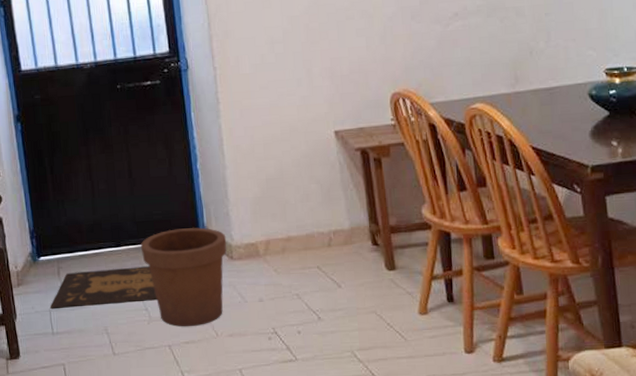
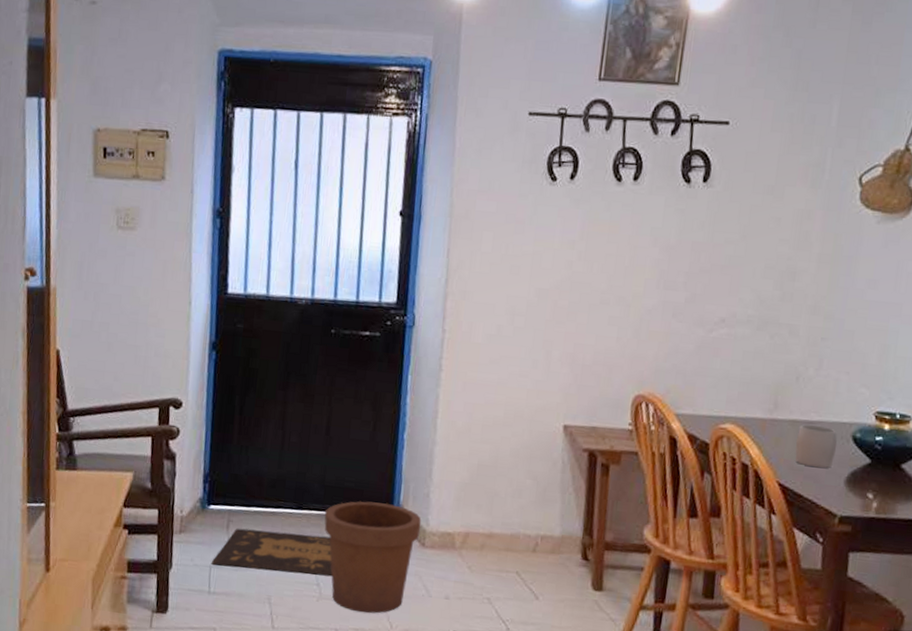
mug: none [540,90,577,128] -> present [795,424,837,468]

